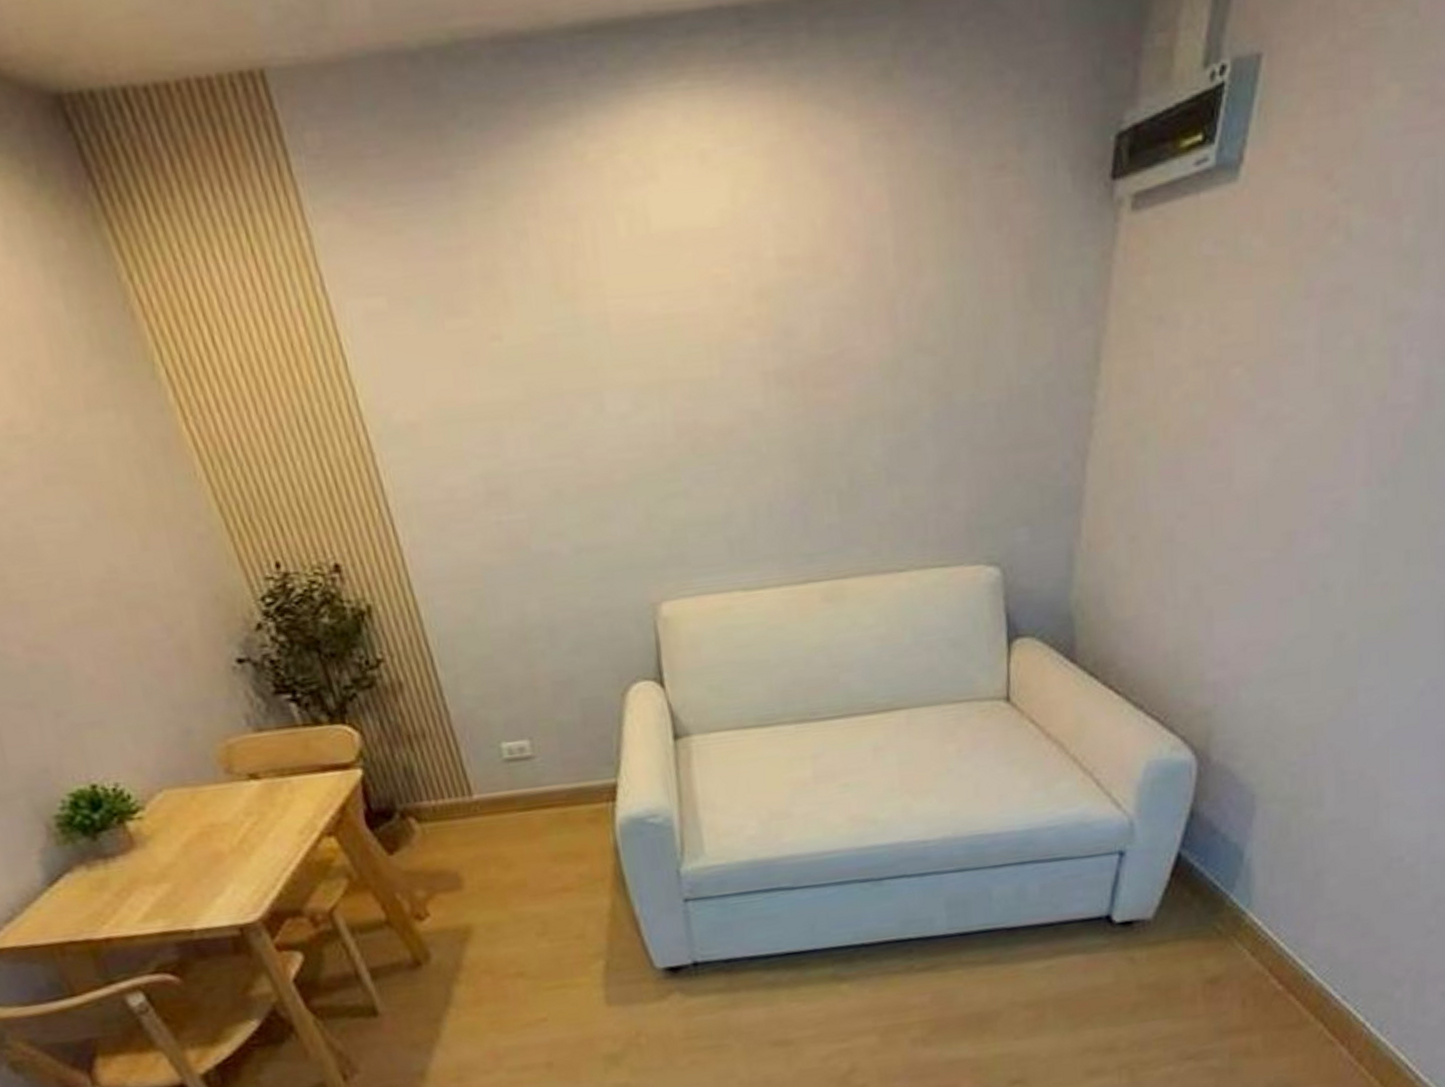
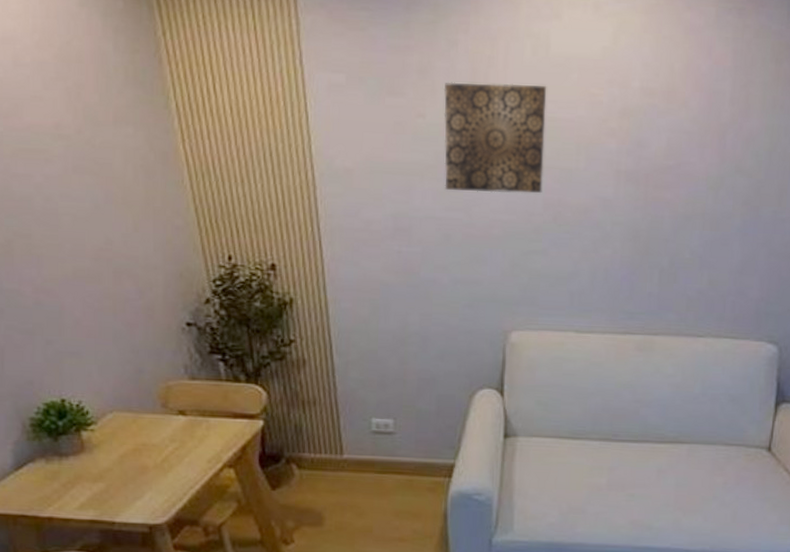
wall art: none [519,272,671,432] -> present [443,82,547,194]

